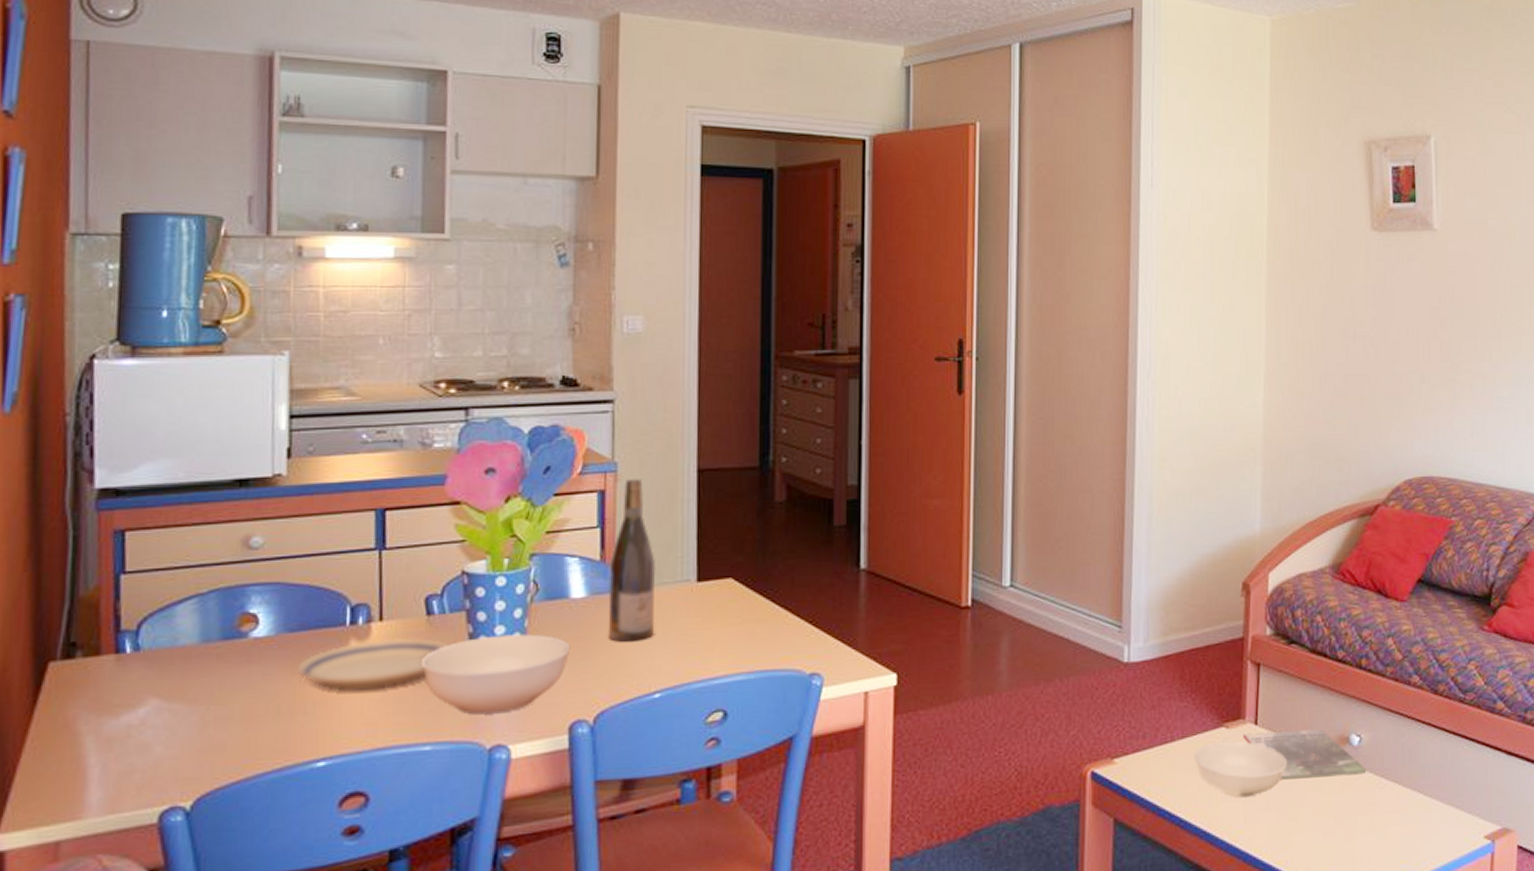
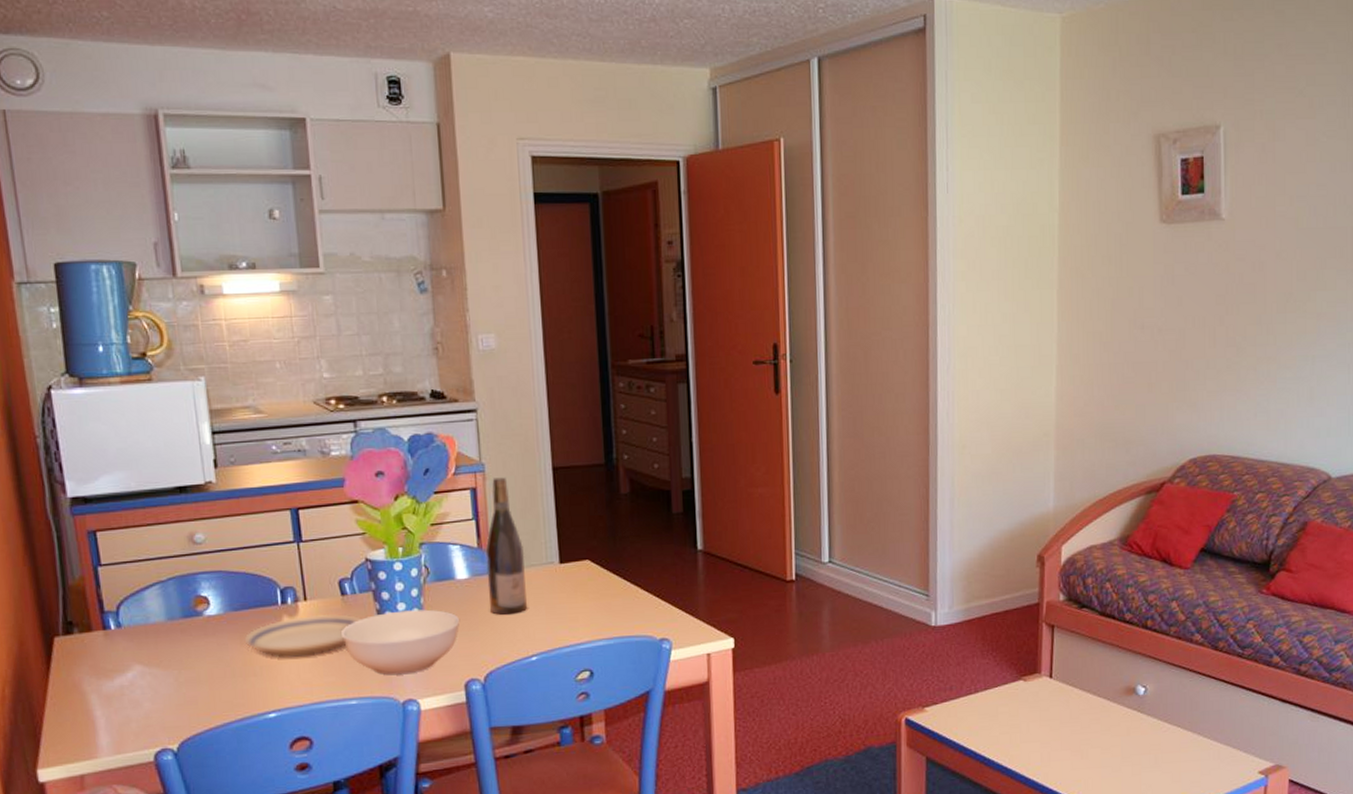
bowl: present [1194,741,1288,798] -> none [996,692,1080,740]
magazine: present [1242,729,1367,780] -> none [1039,681,1152,725]

